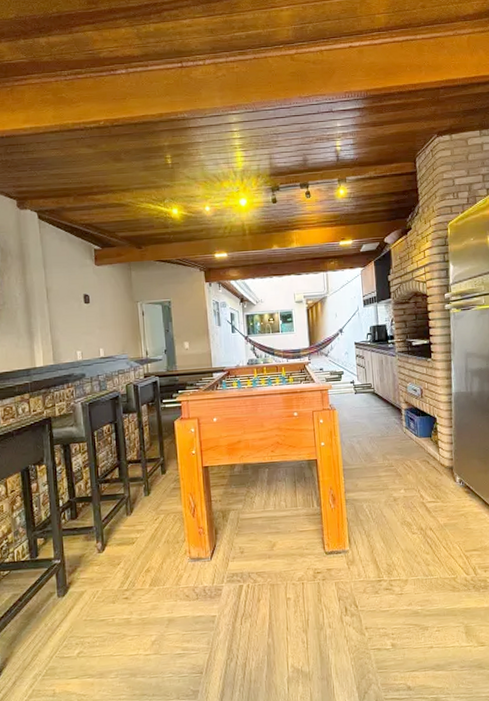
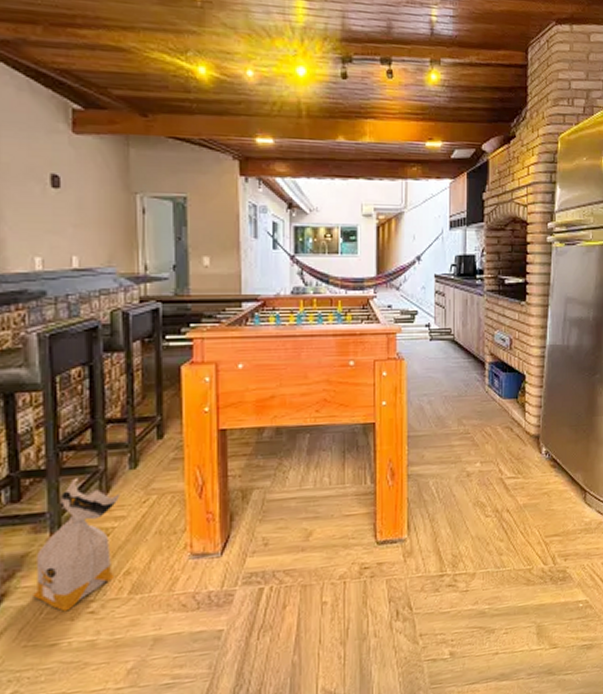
bag: none [88,502,140,597] -> present [33,477,121,612]

